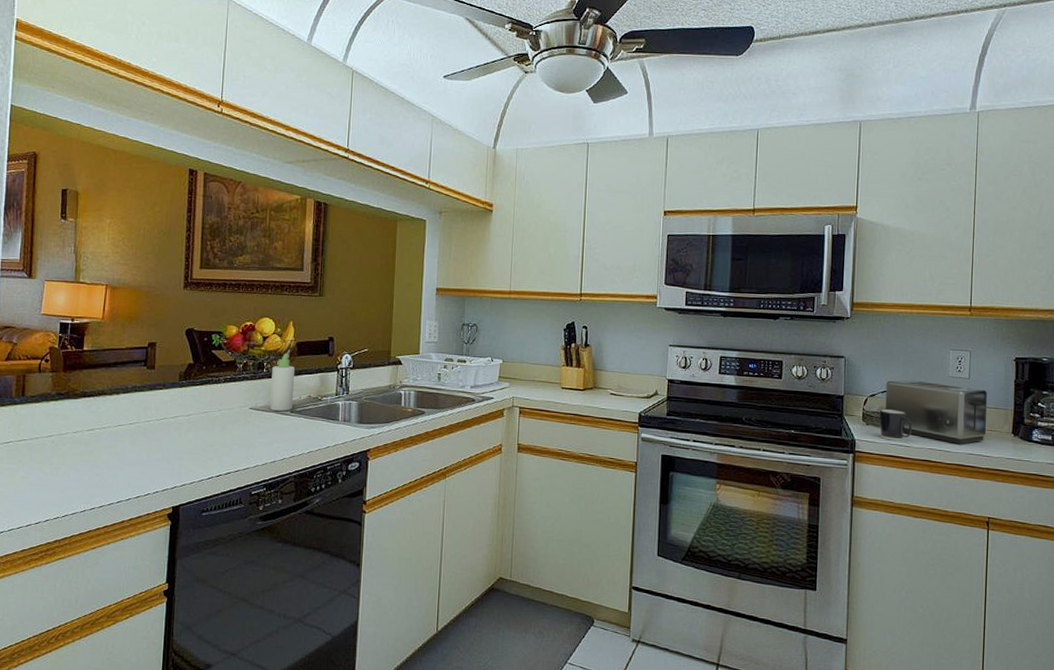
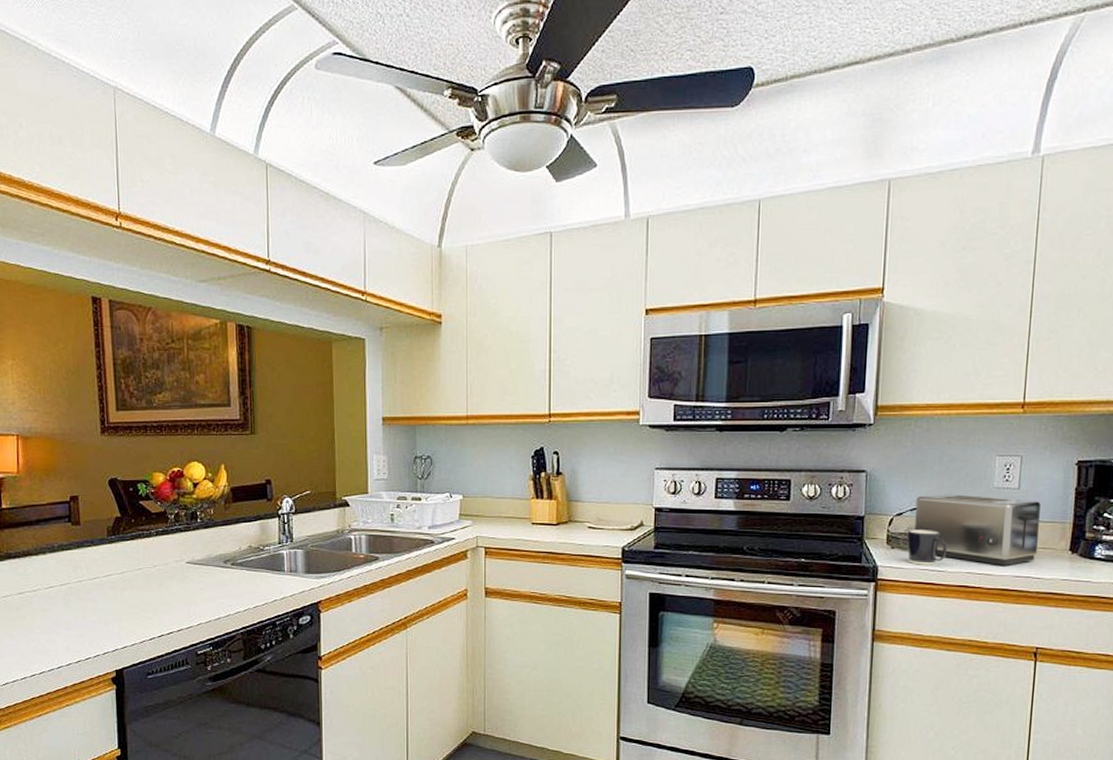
bottle: present [270,349,296,411] -> none [207,495,233,564]

